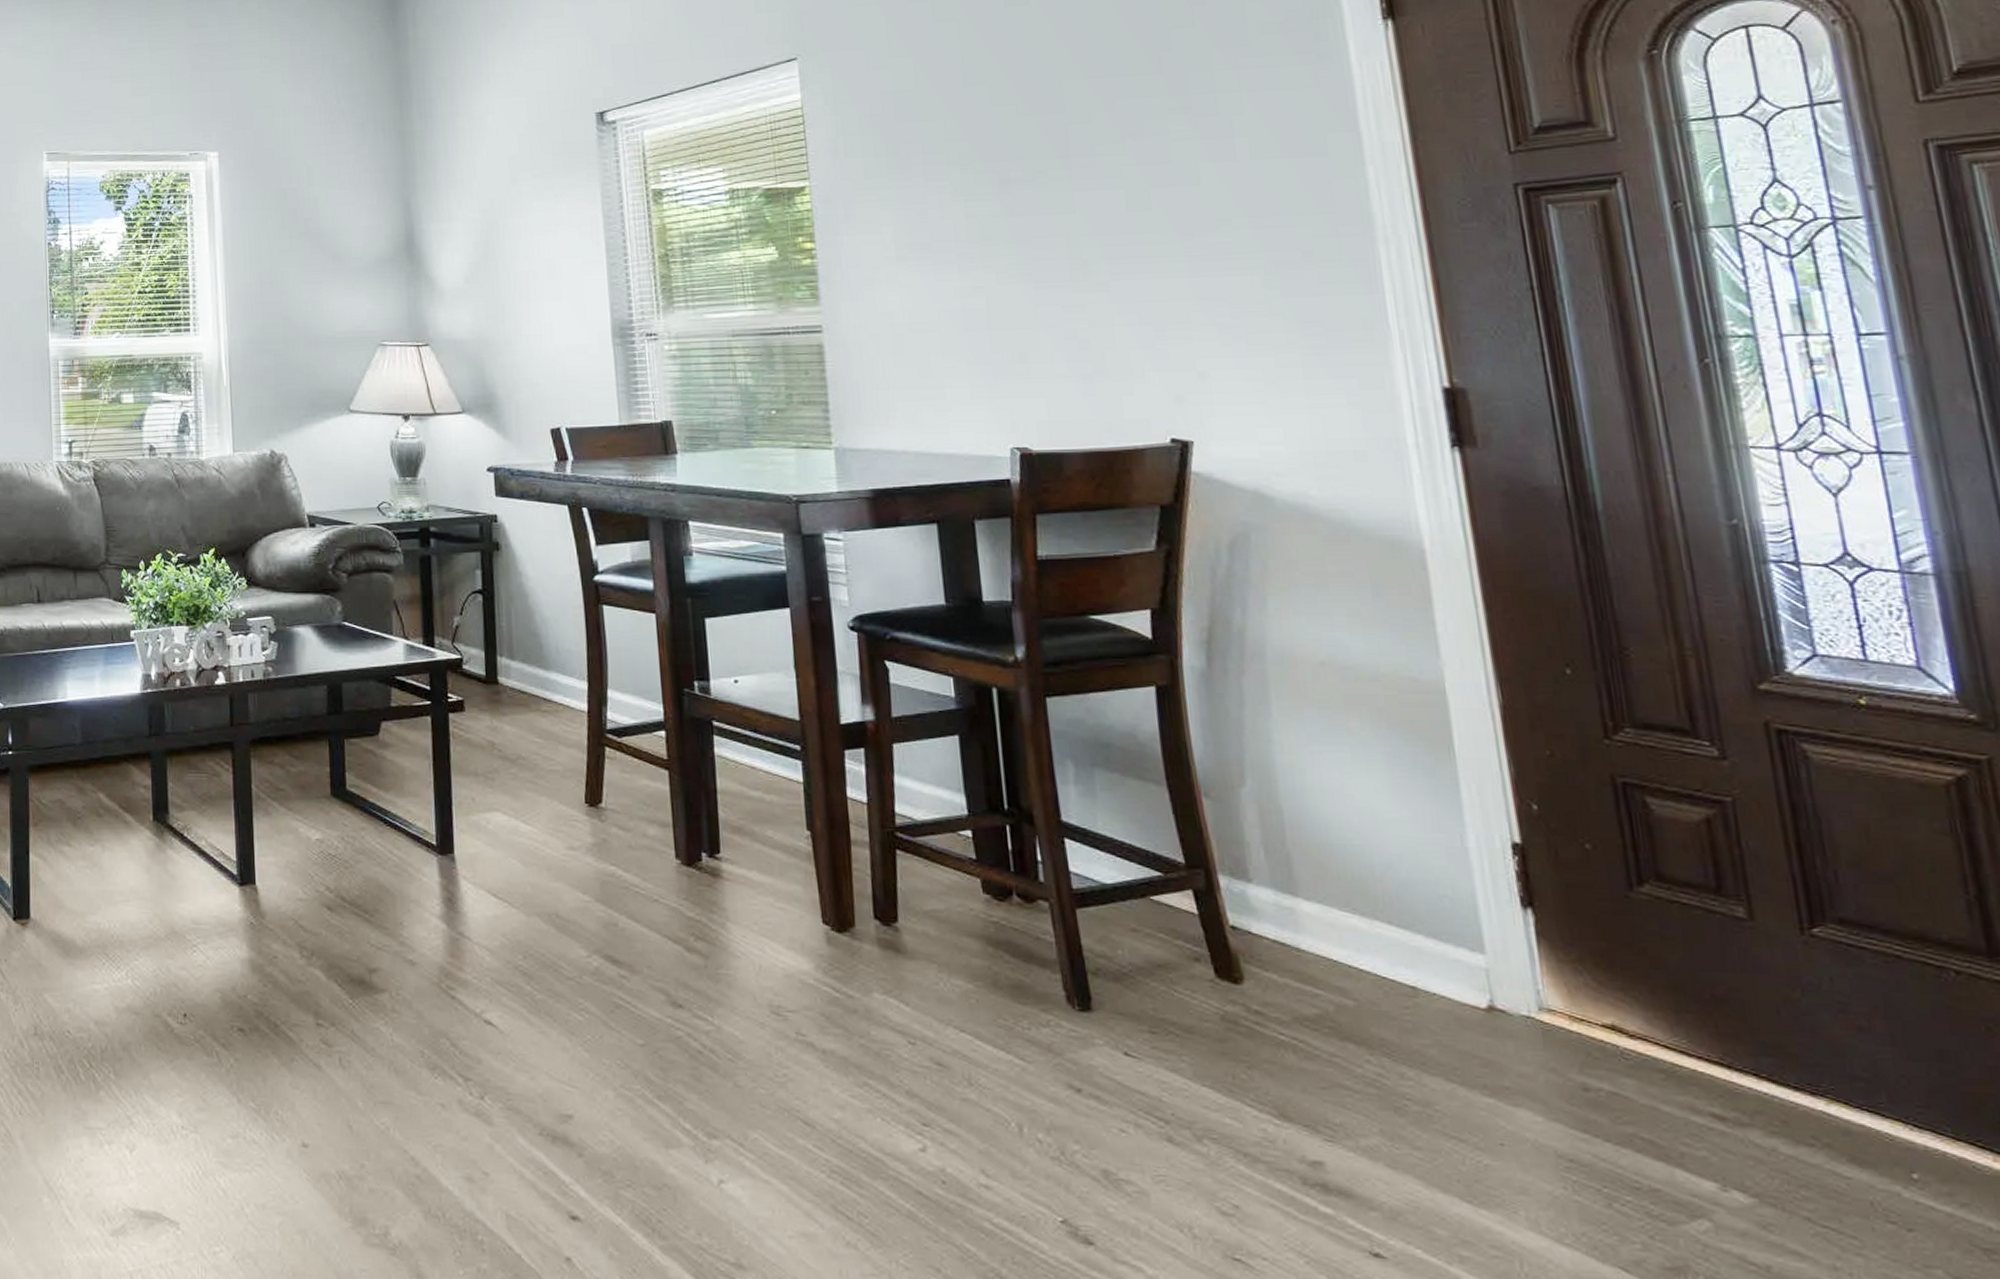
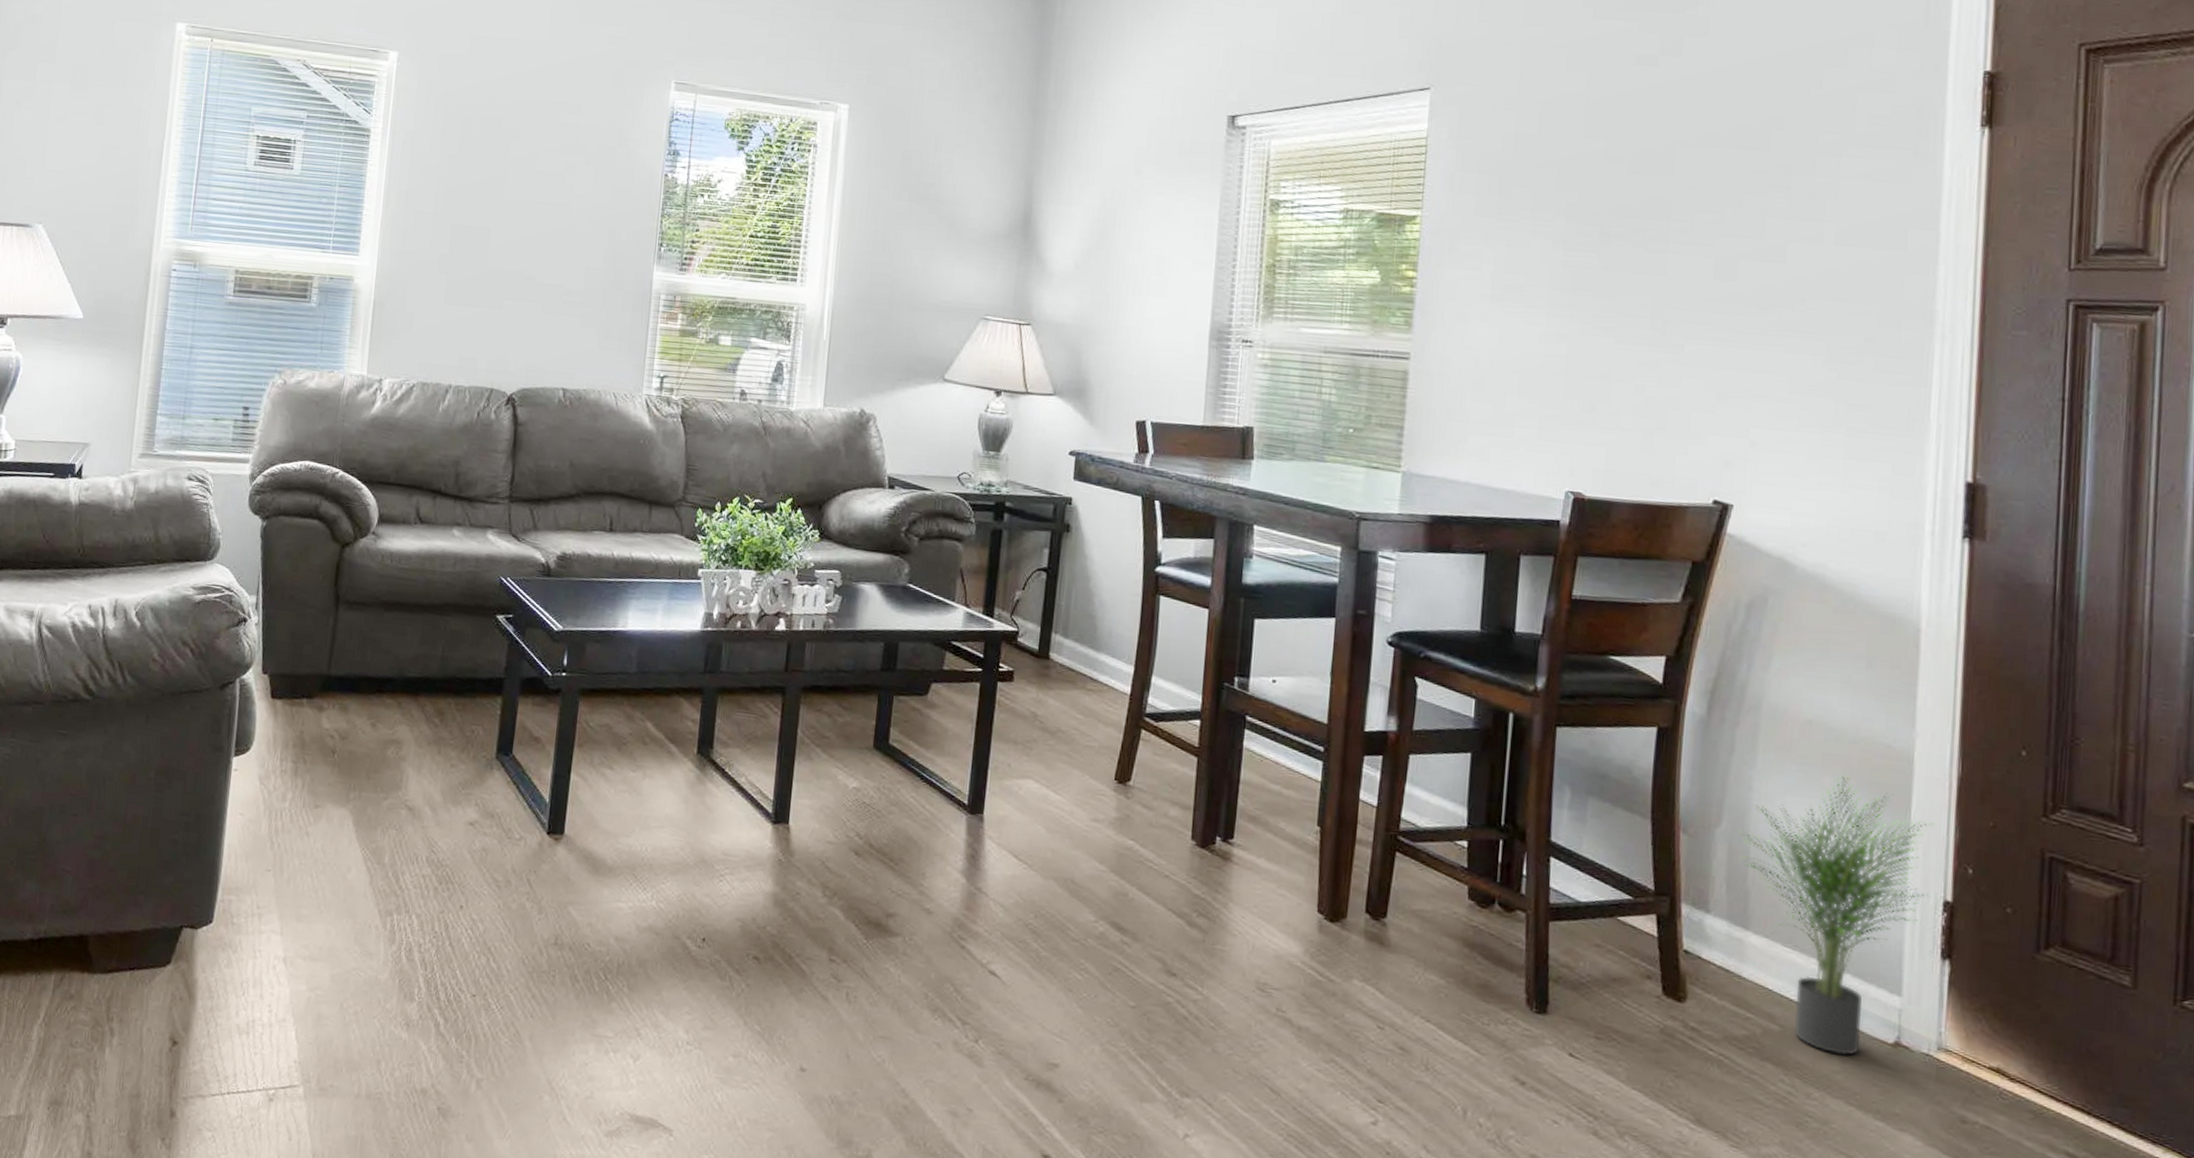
potted plant: none [1267,716,1496,1027] -> present [1739,775,1934,1056]

